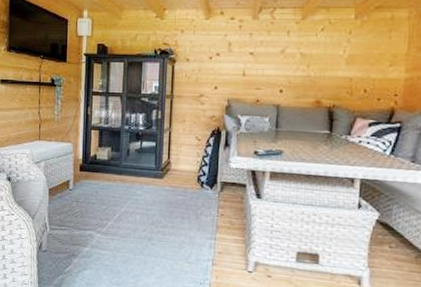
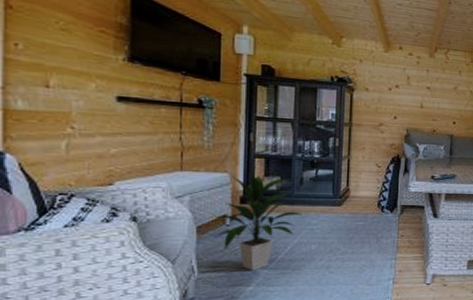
indoor plant: none [60,144,129,234] -> present [213,174,302,271]

